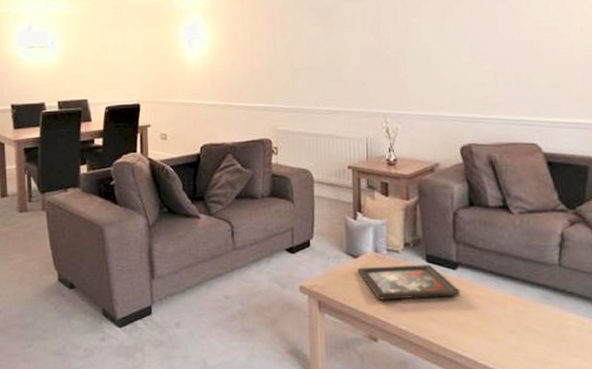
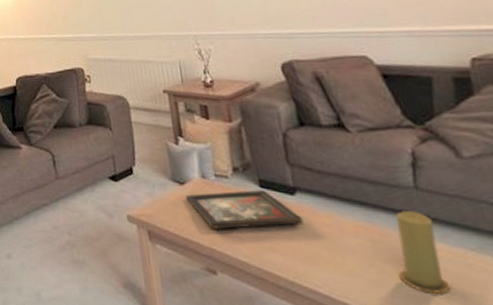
candle: none [533,286,574,357] -> present [396,211,451,294]

